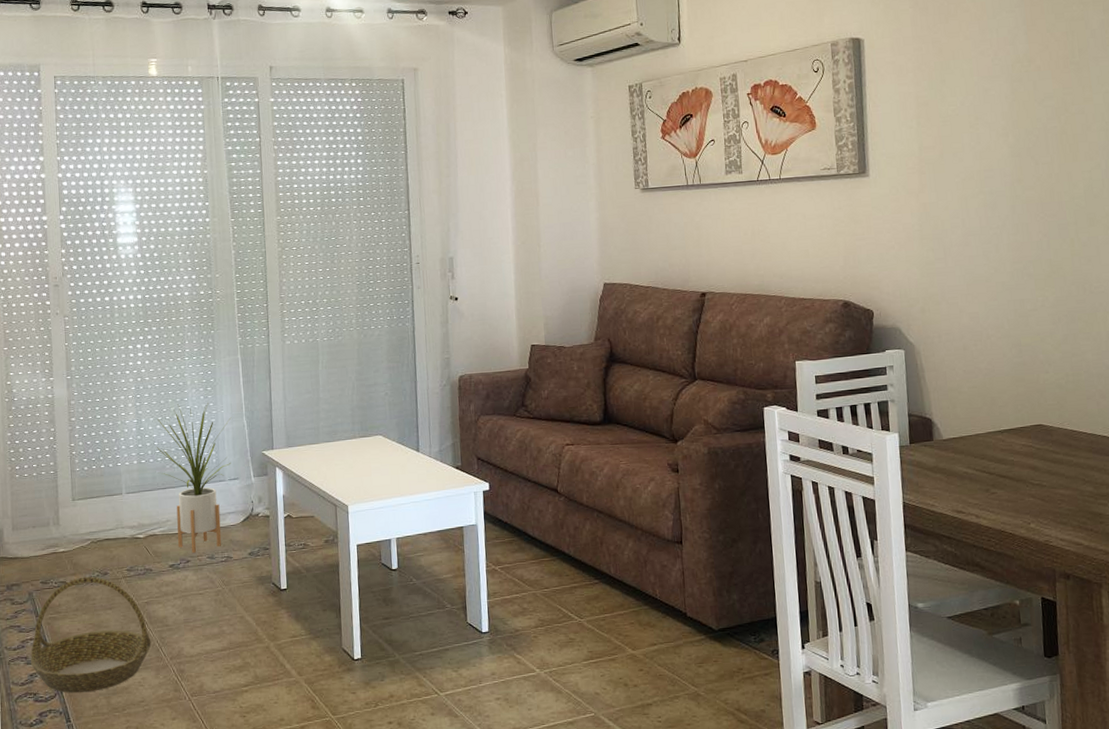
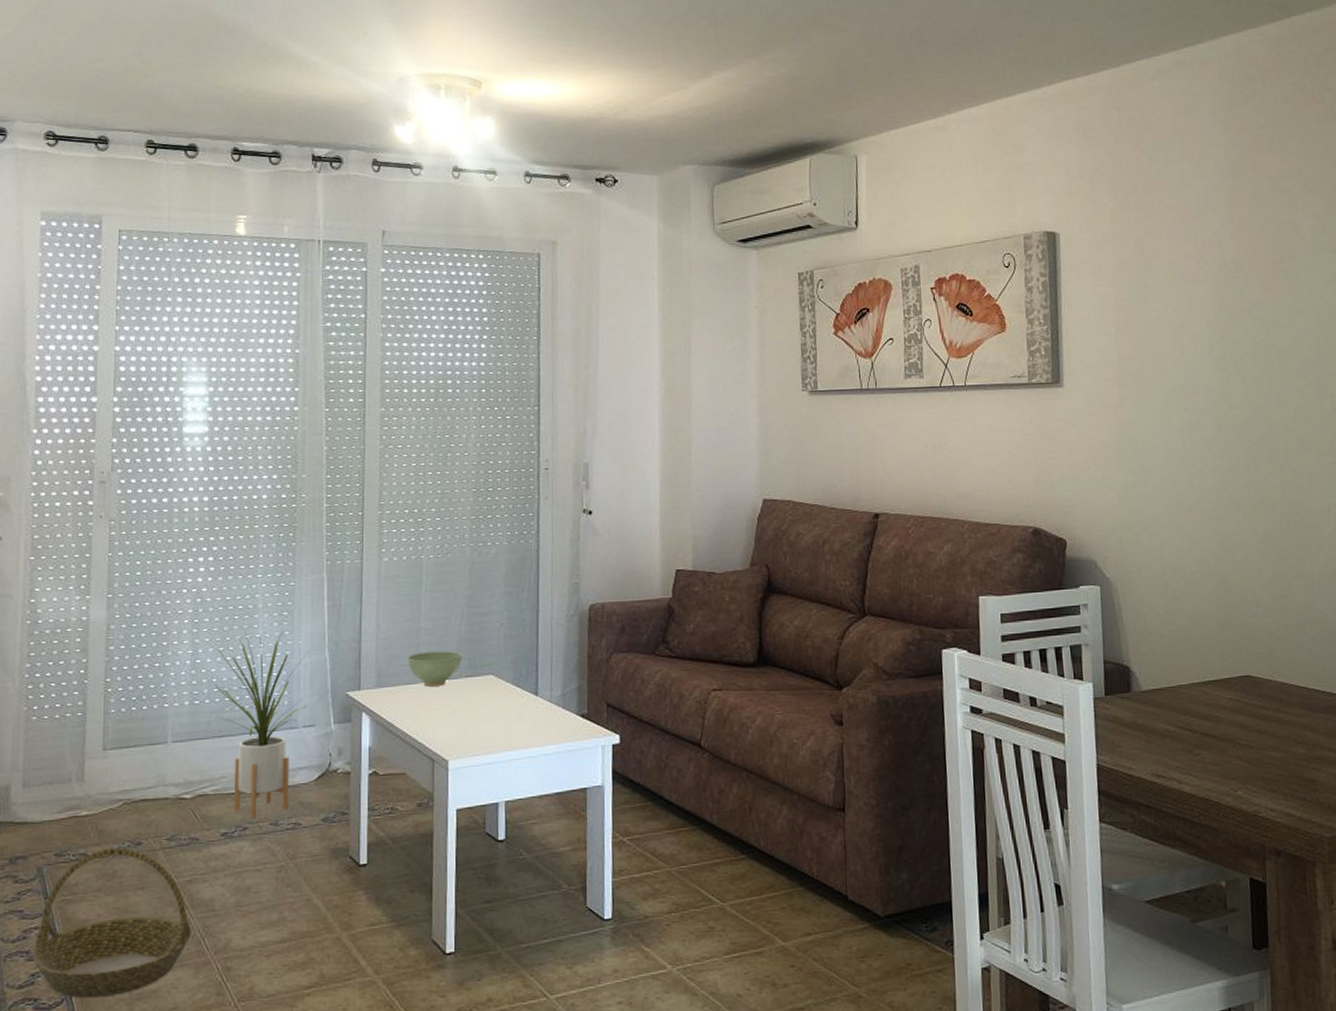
bowl: none [309,416,355,446] -> present [406,650,463,687]

